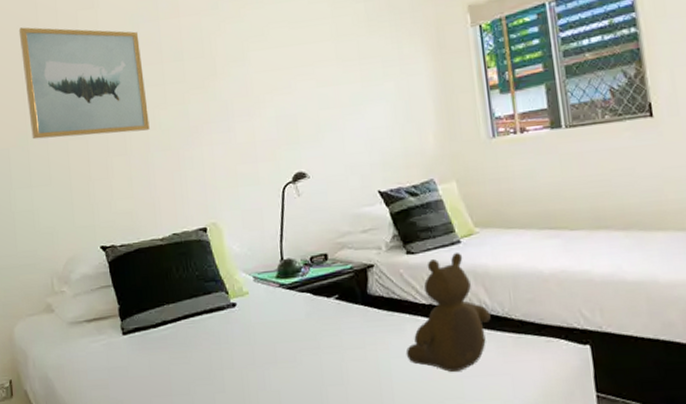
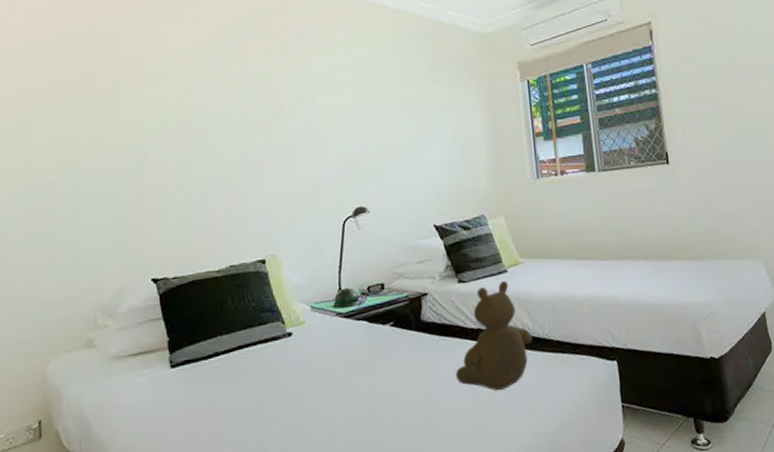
wall art: present [18,27,150,140] -> none [74,58,211,171]

